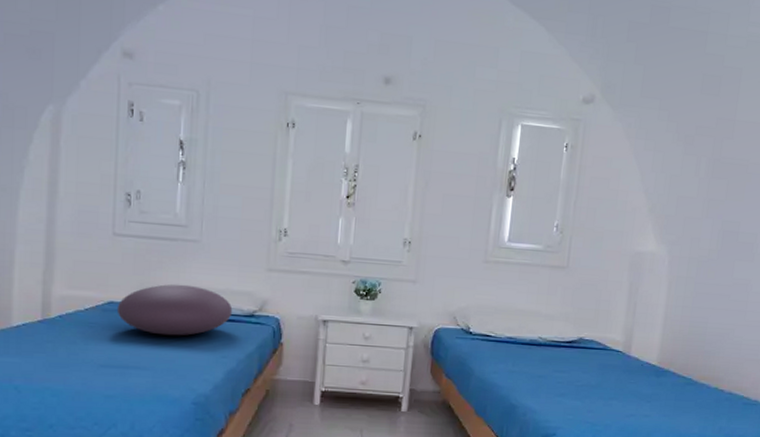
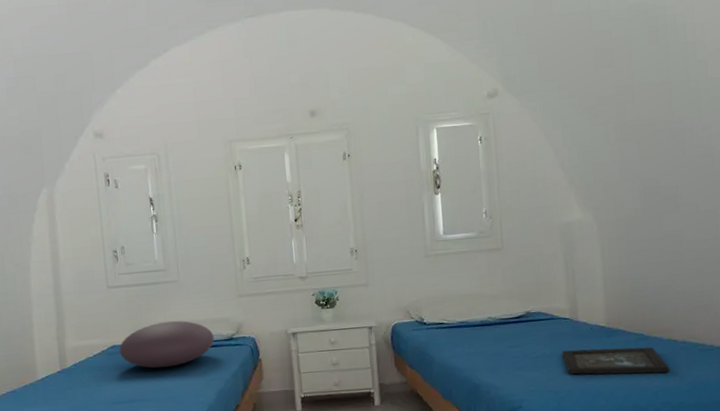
tray: none [607,383,711,421] -> present [562,346,670,375]

